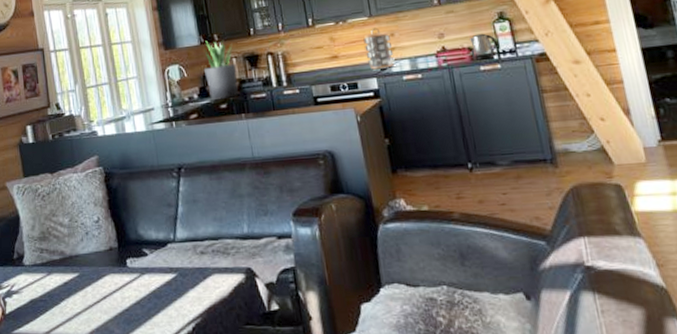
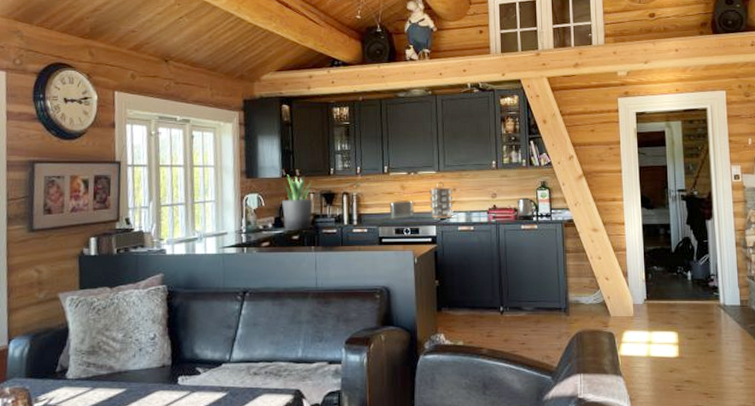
toaster: none [319,51,351,76] -> present [389,199,415,220]

